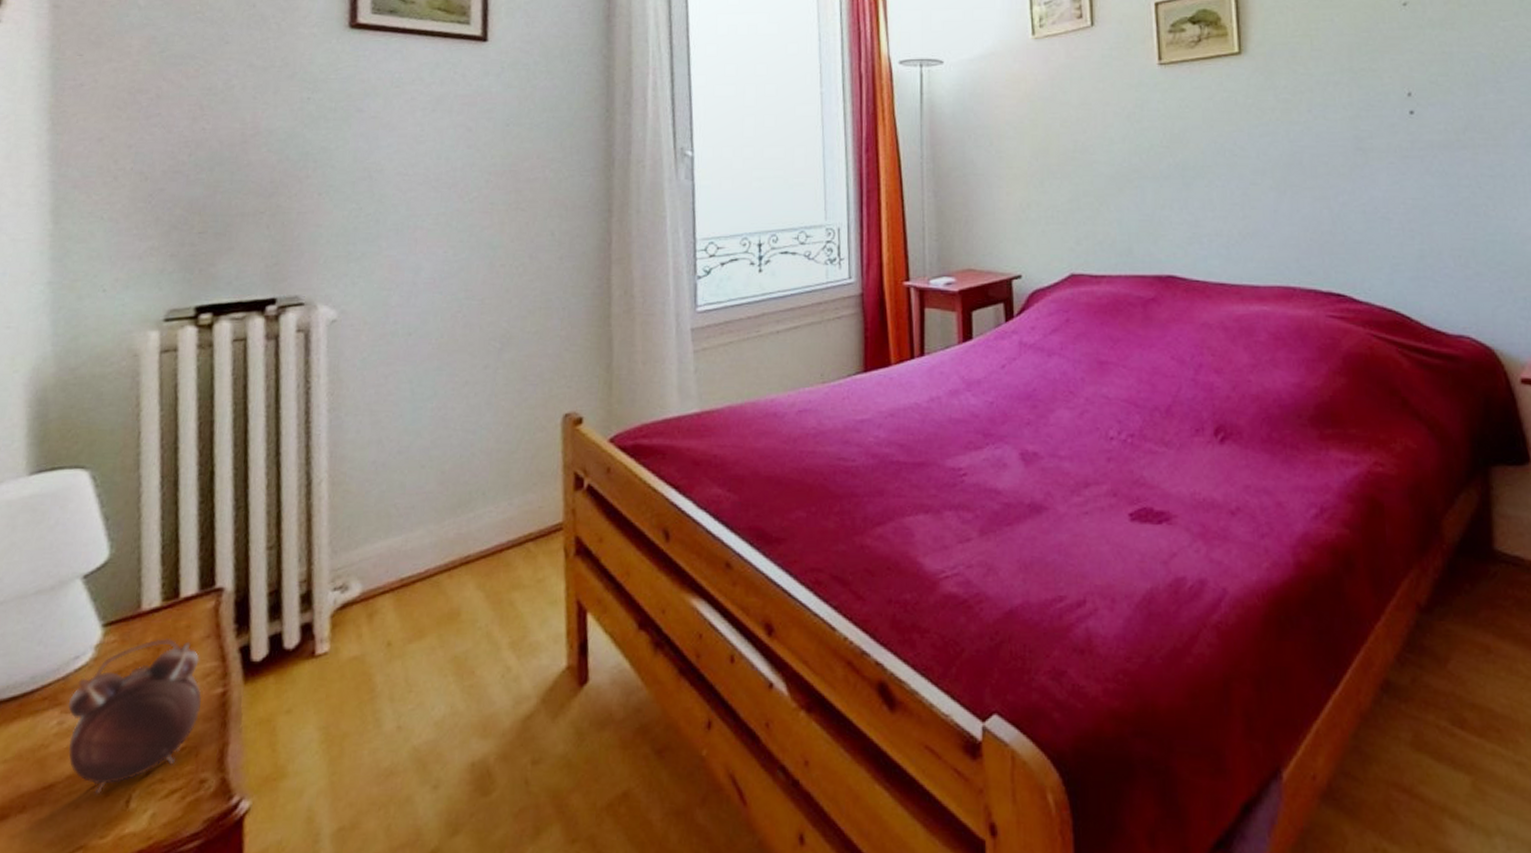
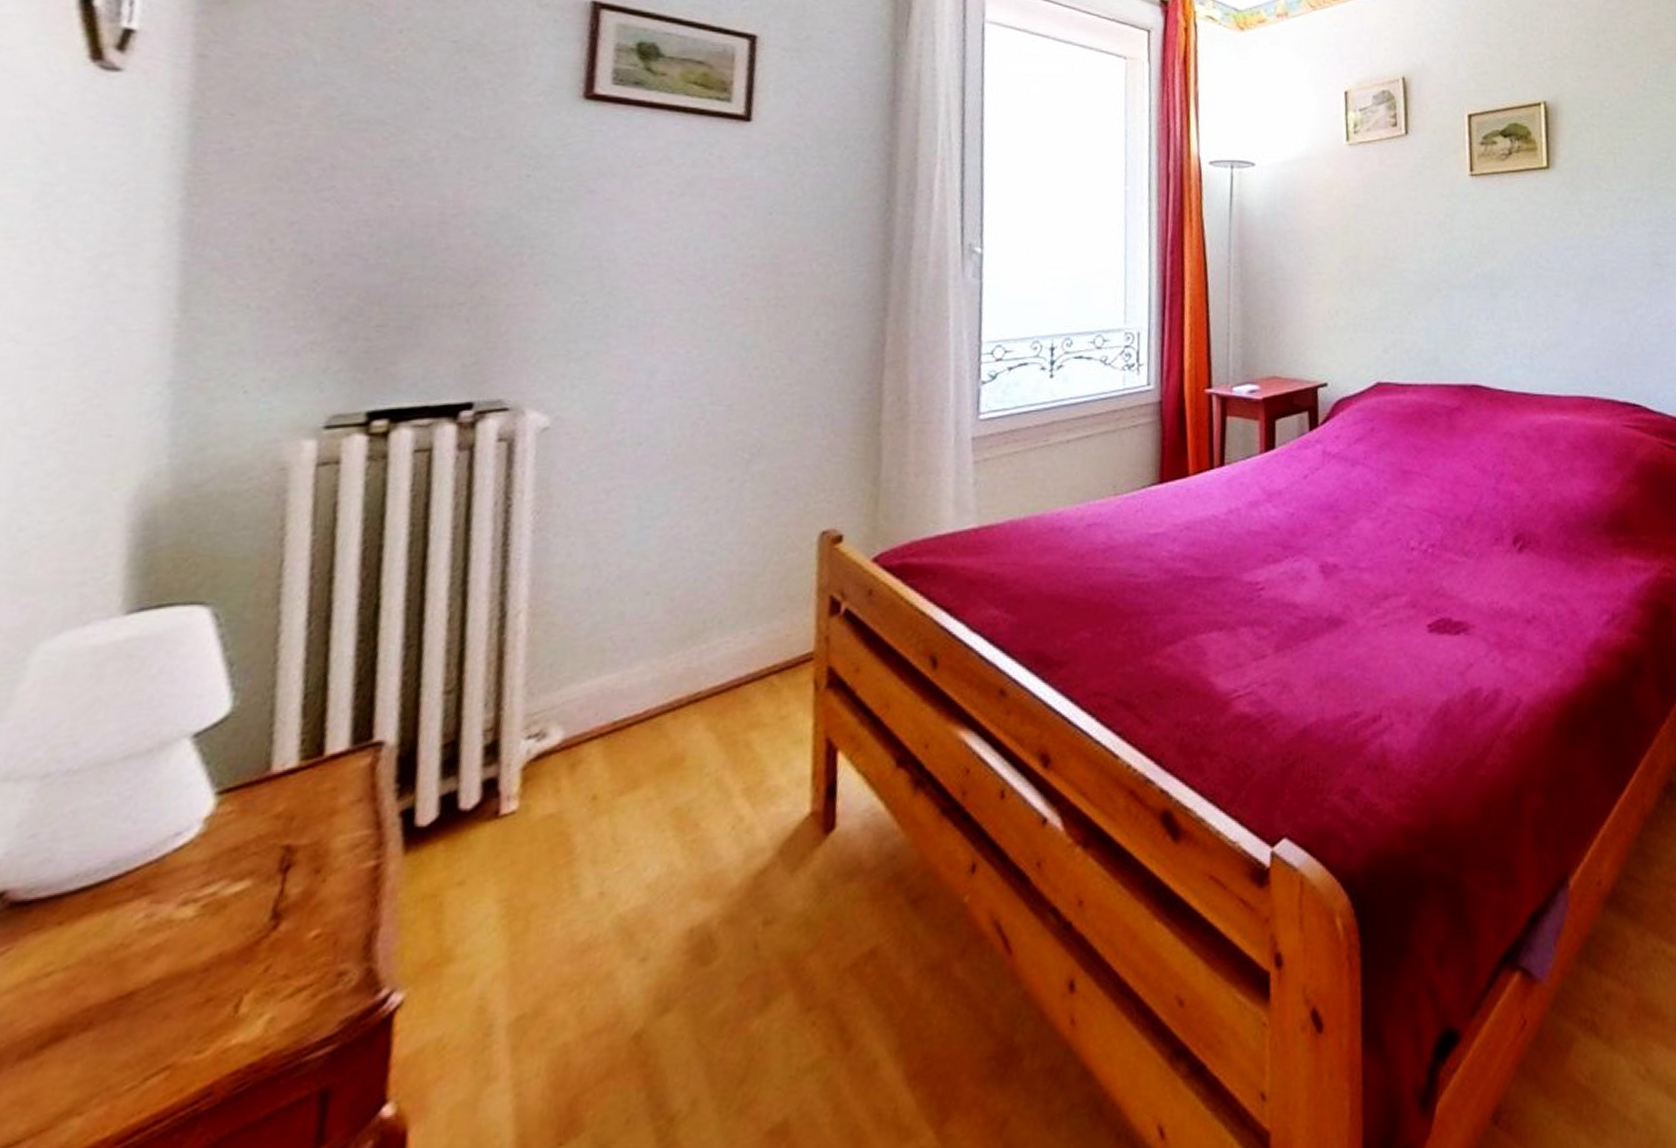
alarm clock: present [68,638,203,794] -> none [157,805,348,1000]

